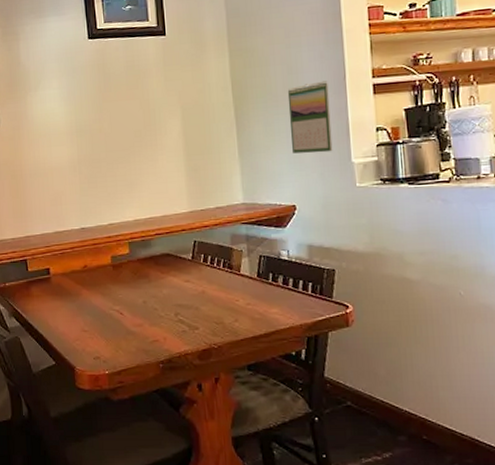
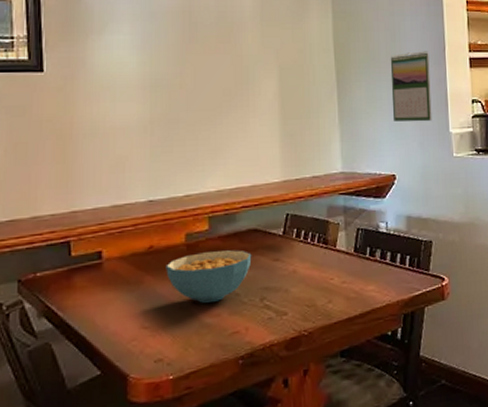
cereal bowl: none [97,271,166,314] -> present [166,250,252,303]

